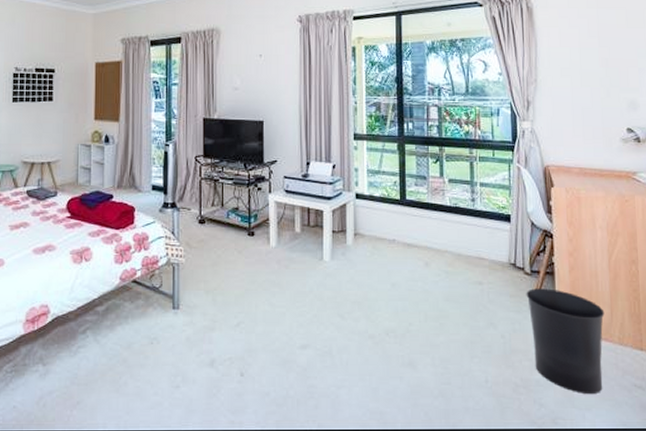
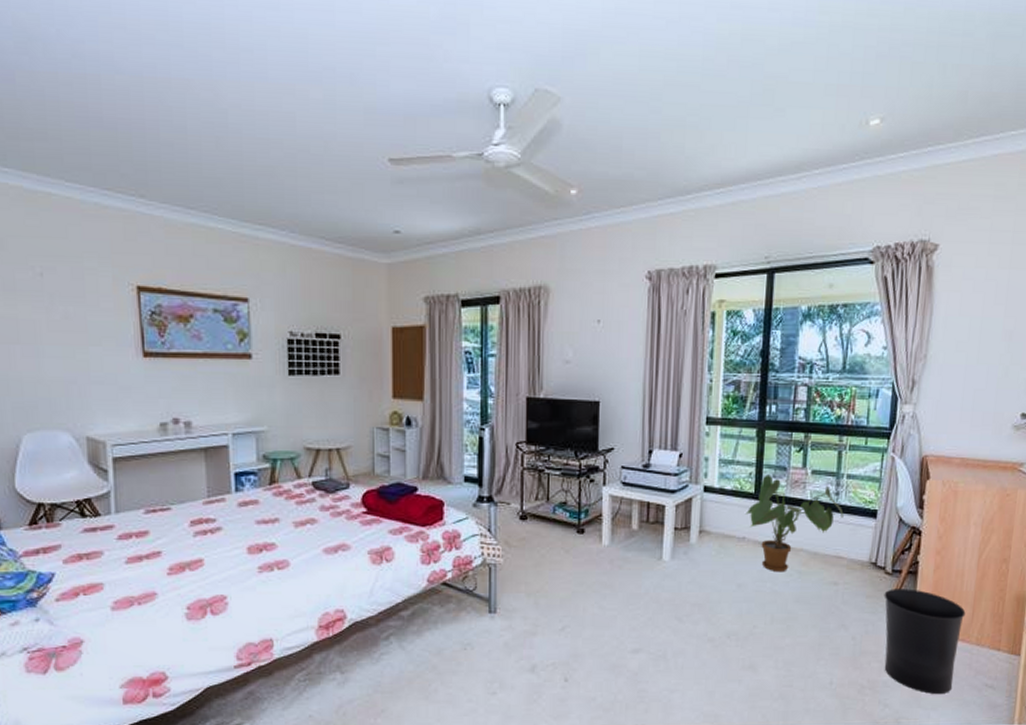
house plant: none [394,183,481,271] -> present [746,474,844,571]

